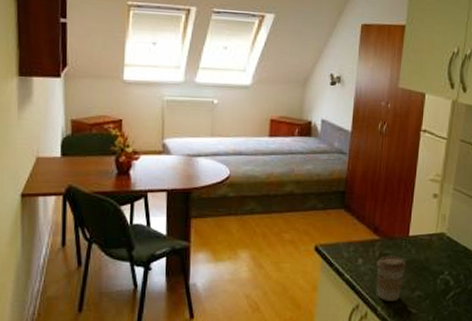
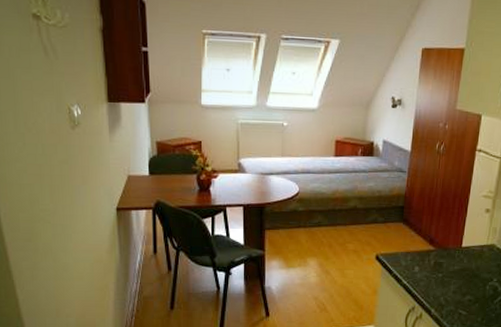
coffee cup: present [376,255,406,301] -> none [431,264,459,304]

